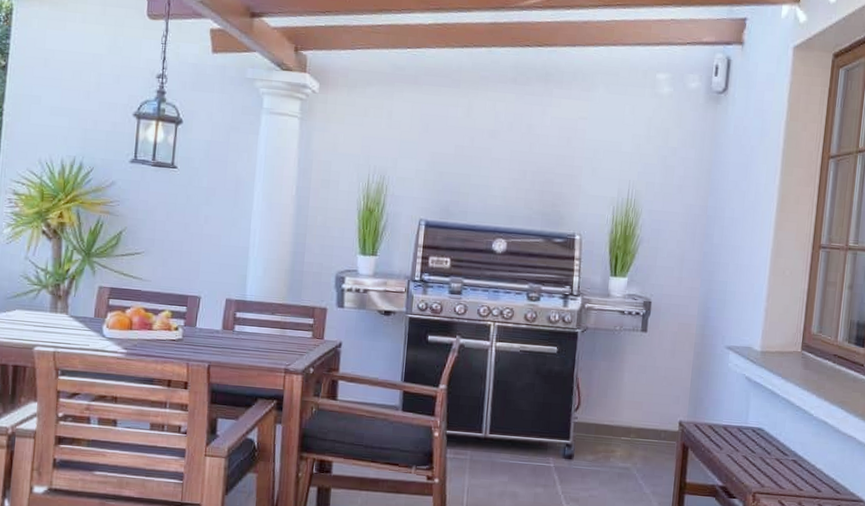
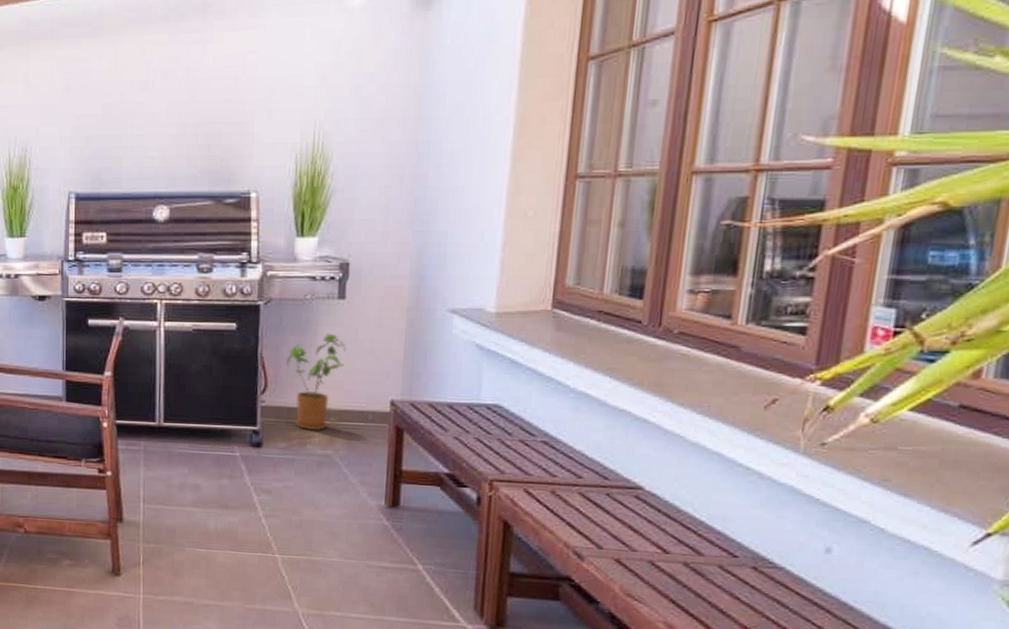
house plant: none [597,360,646,445] -> present [286,333,346,430]

